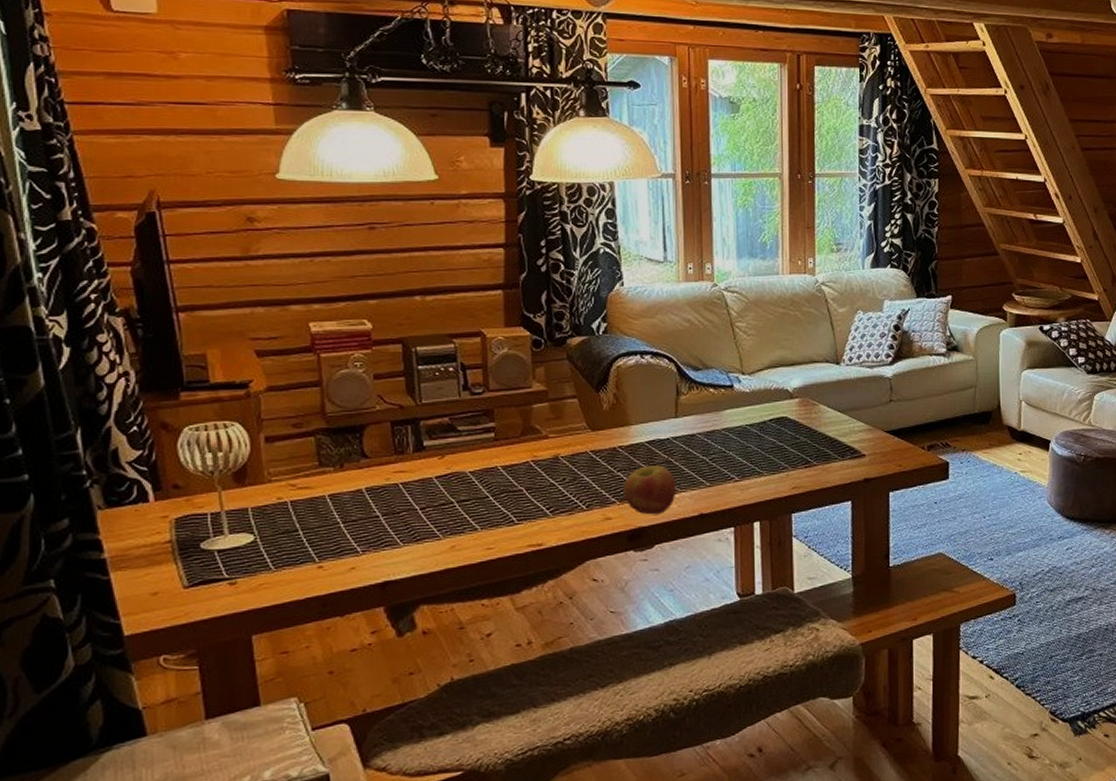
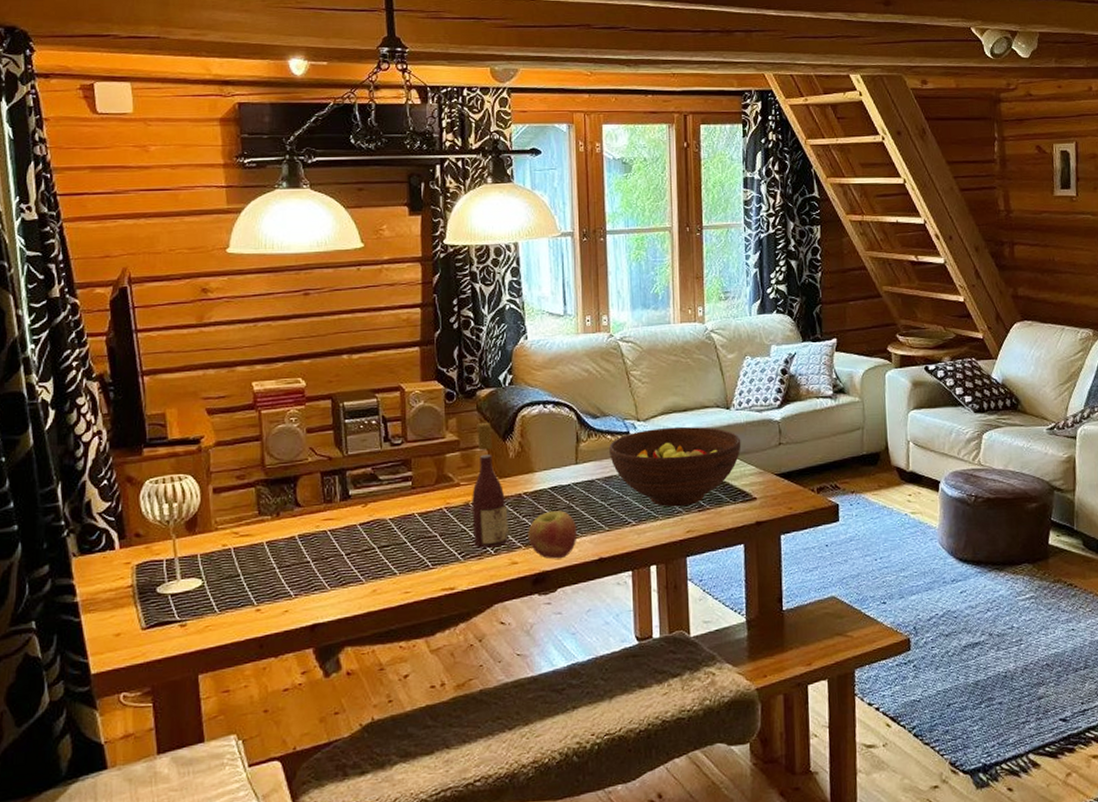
wine bottle: none [562,372,602,503] -> present [472,422,508,548]
fruit bowl: none [712,381,851,463] -> present [609,426,741,507]

